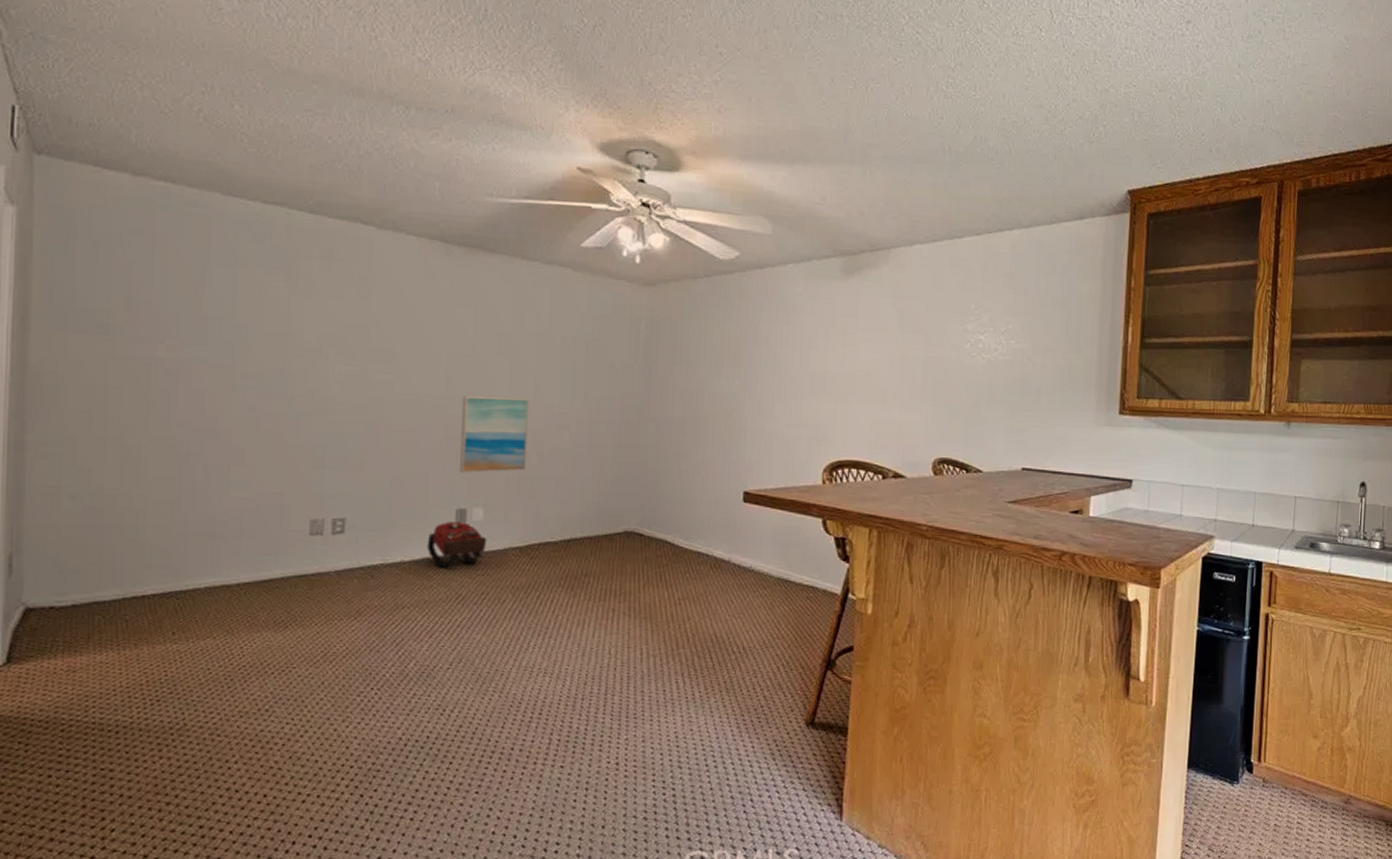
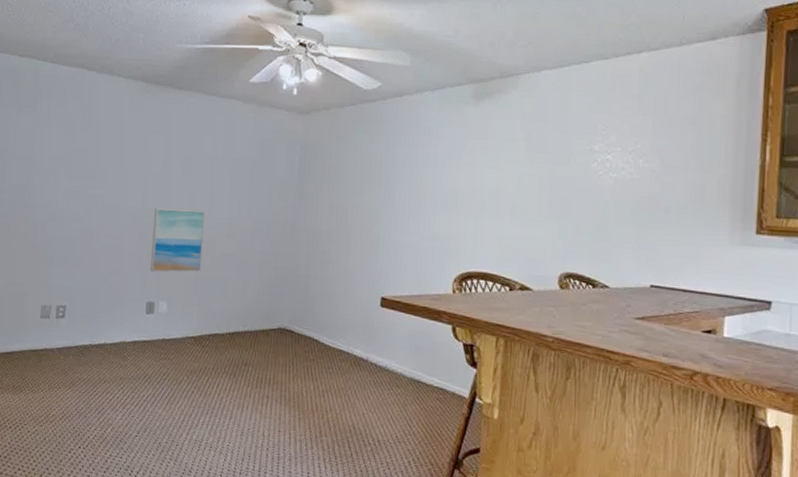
backpack: present [426,521,487,568] -> none [123,312,169,351]

